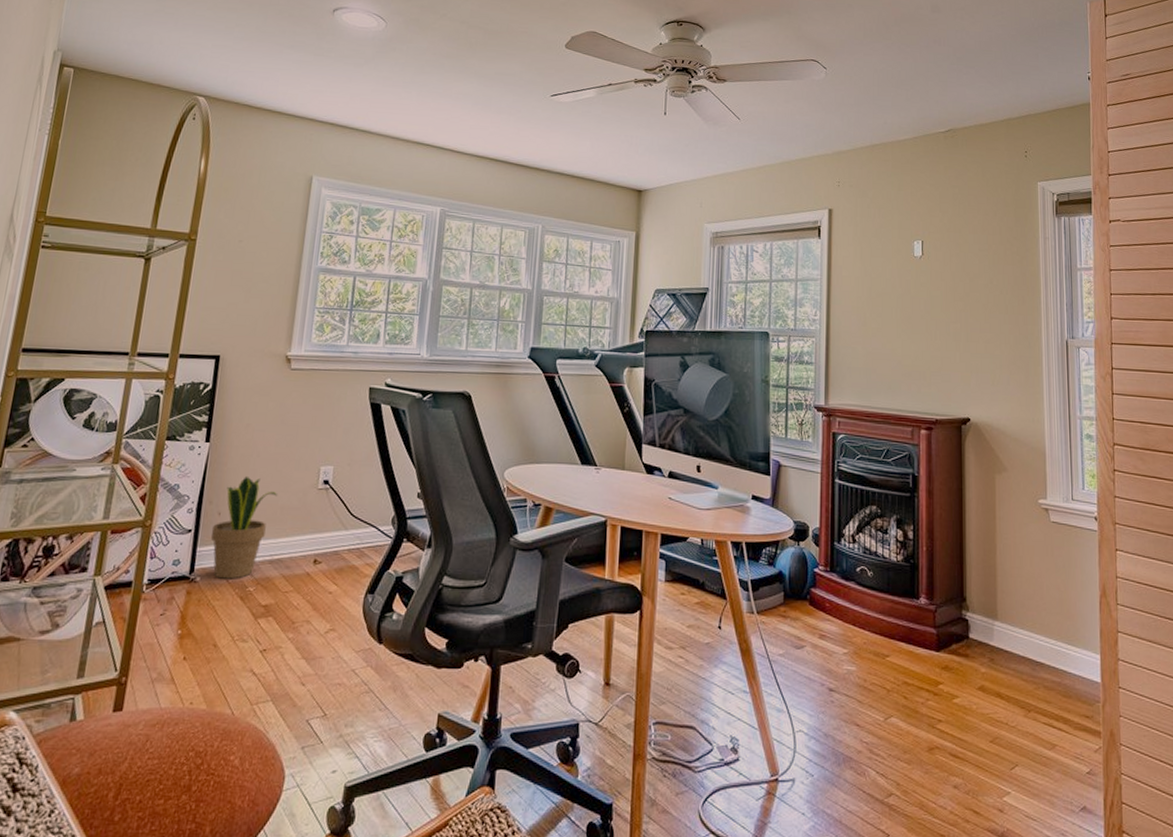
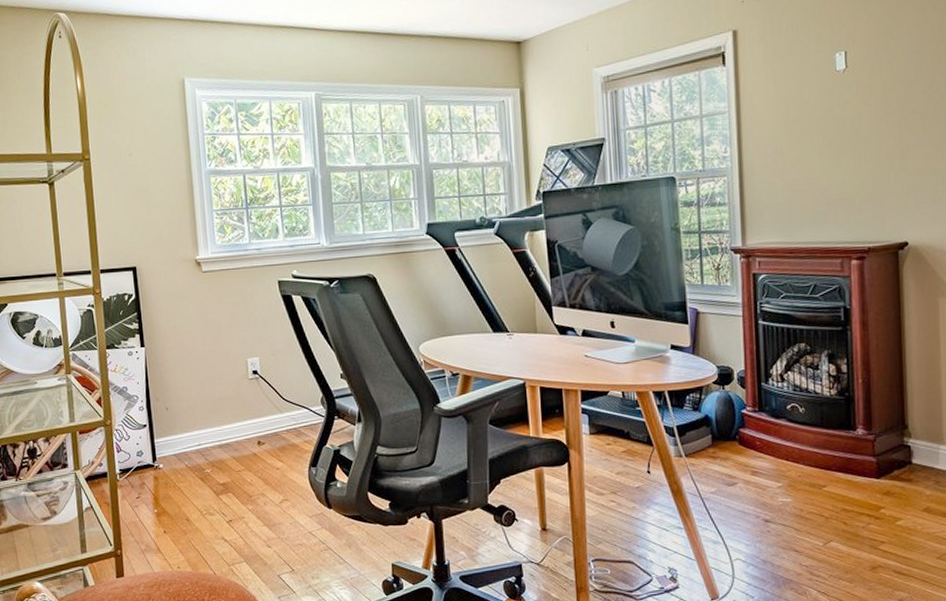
potted plant: present [210,475,277,579] -> none [163,373,214,464]

